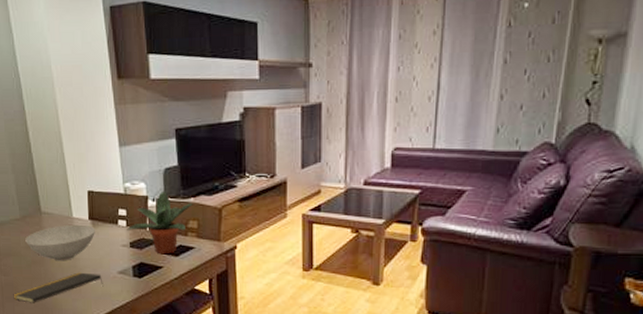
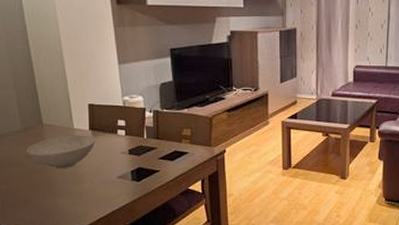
notepad: present [13,272,103,303] -> none [14,178,104,209]
potted plant: present [127,190,194,255] -> none [126,103,188,160]

